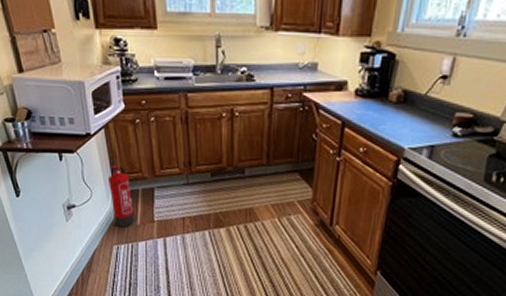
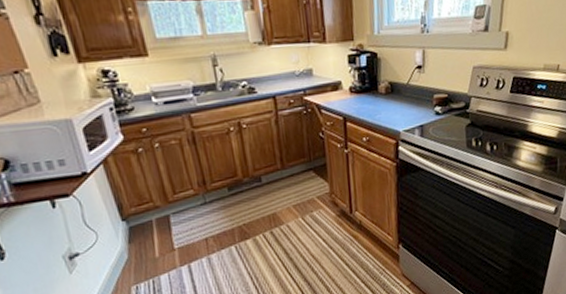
fire extinguisher: present [109,164,135,227] -> none [115,199,153,265]

